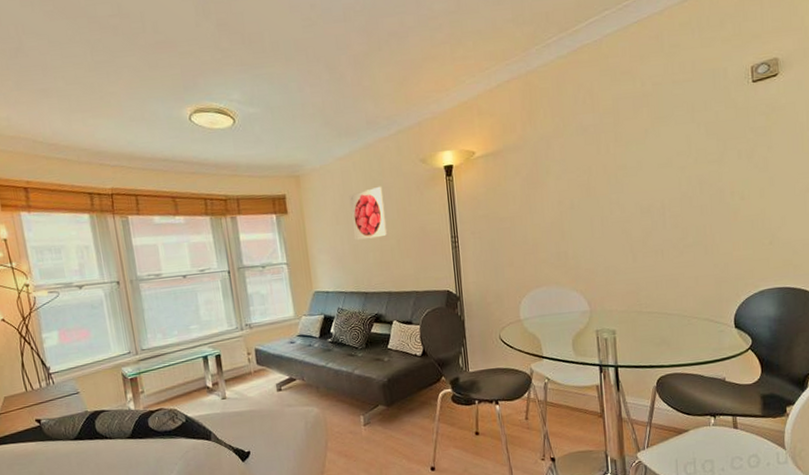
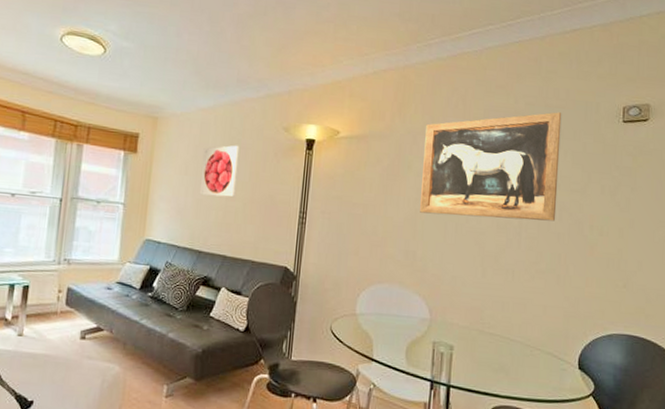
wall art: none [558,86,697,214] -> present [420,112,562,221]

